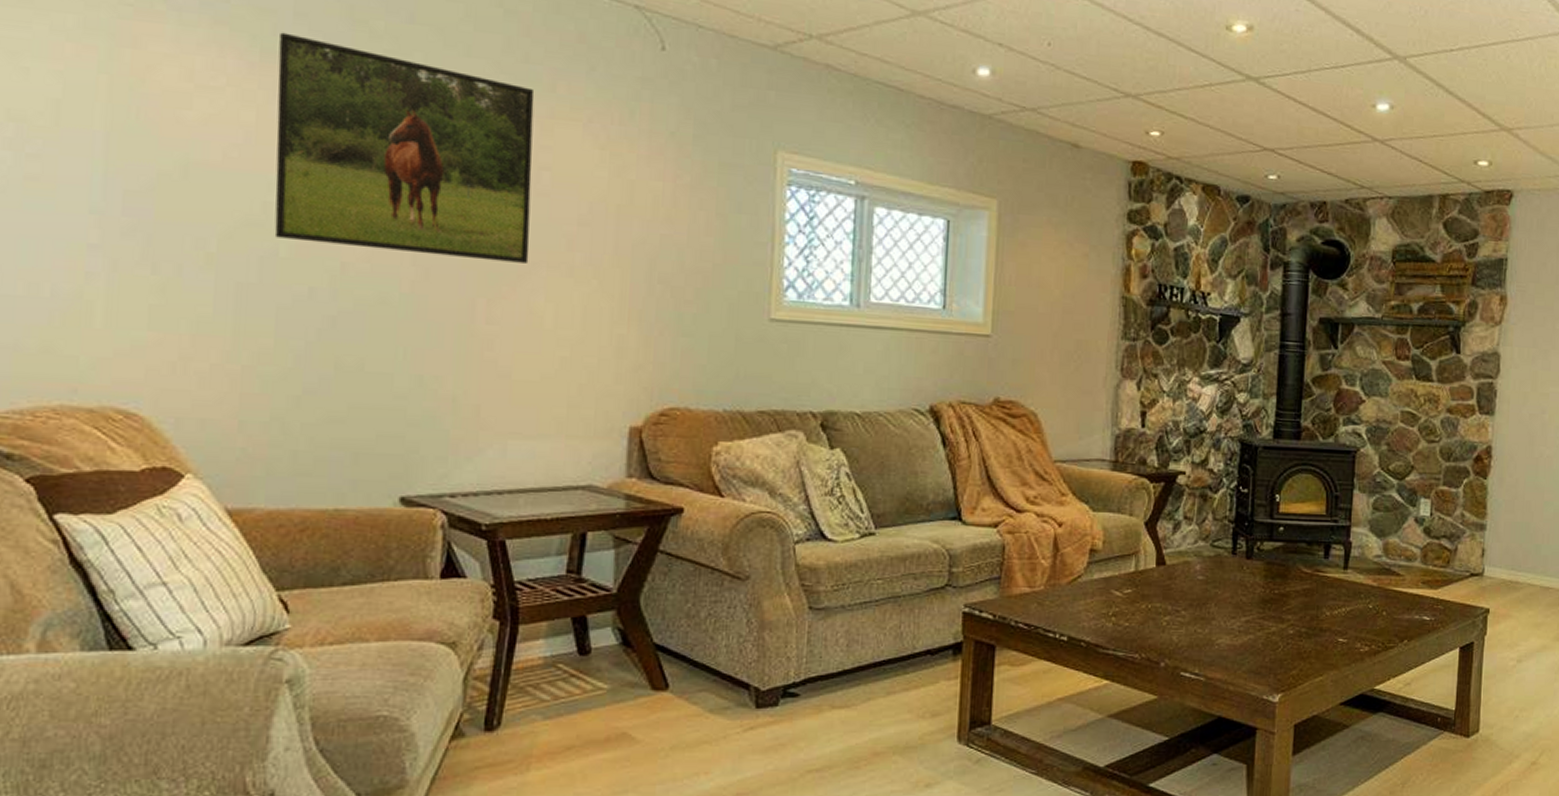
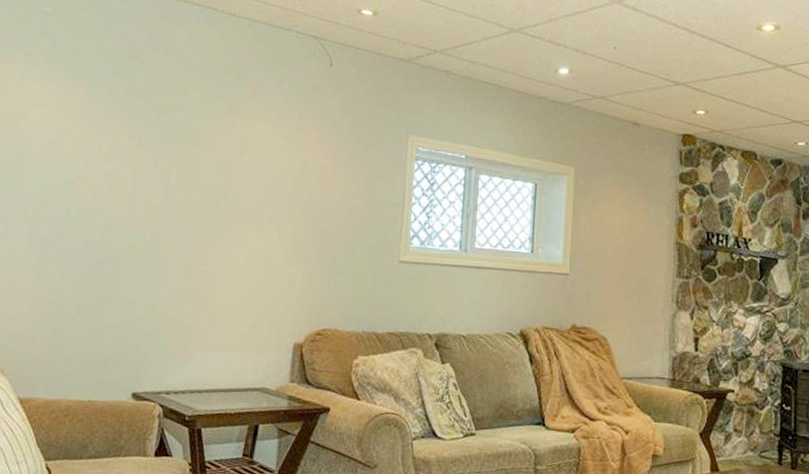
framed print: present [274,32,535,264] -> none [68,66,243,221]

